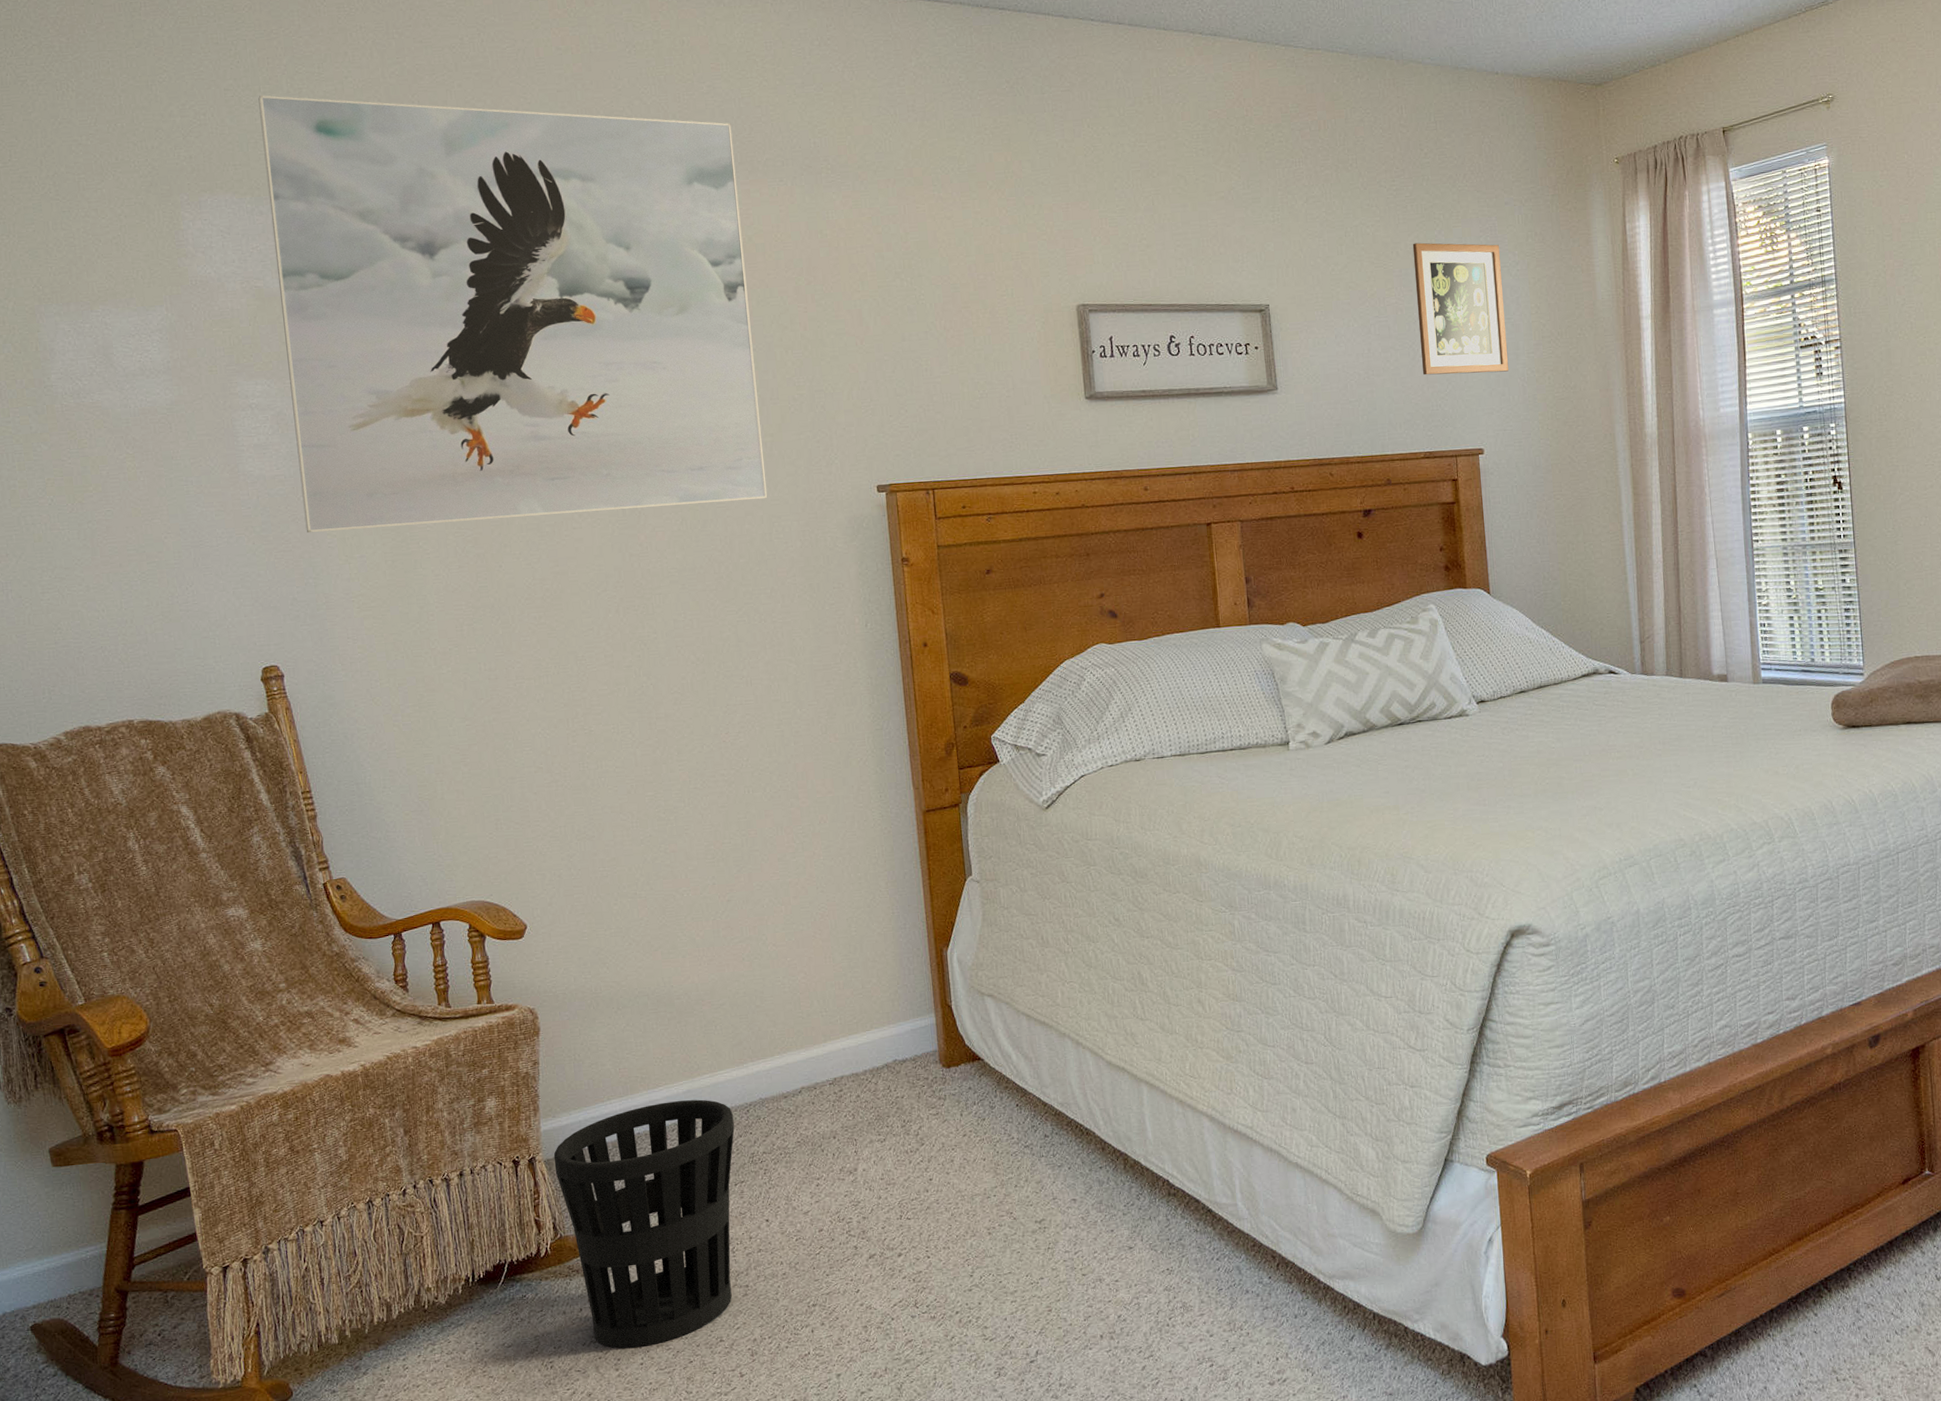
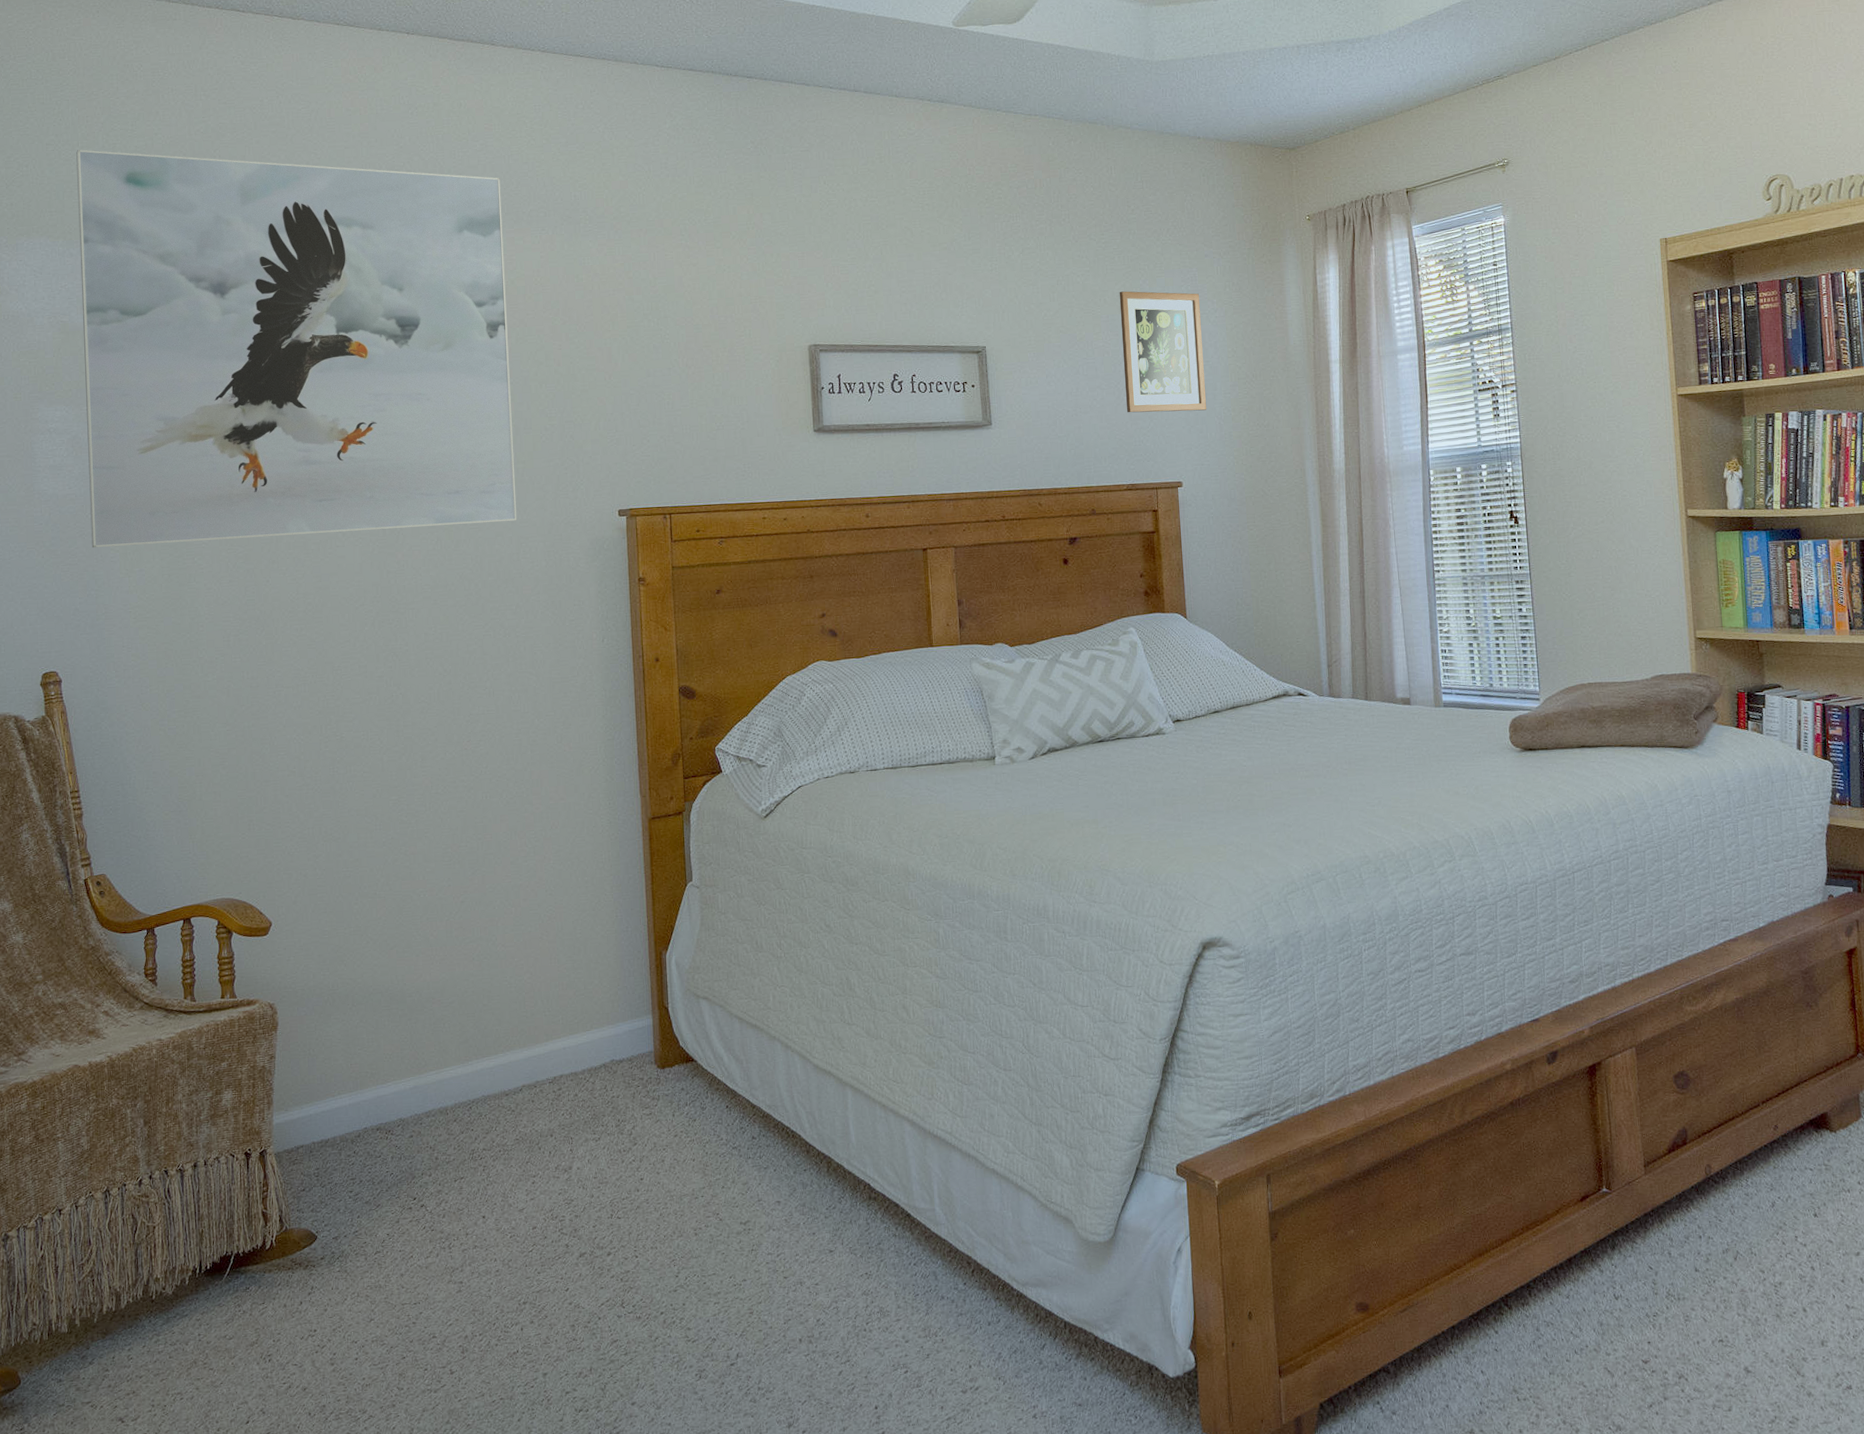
wastebasket: present [553,1099,735,1349] -> none [284,1095,457,1343]

